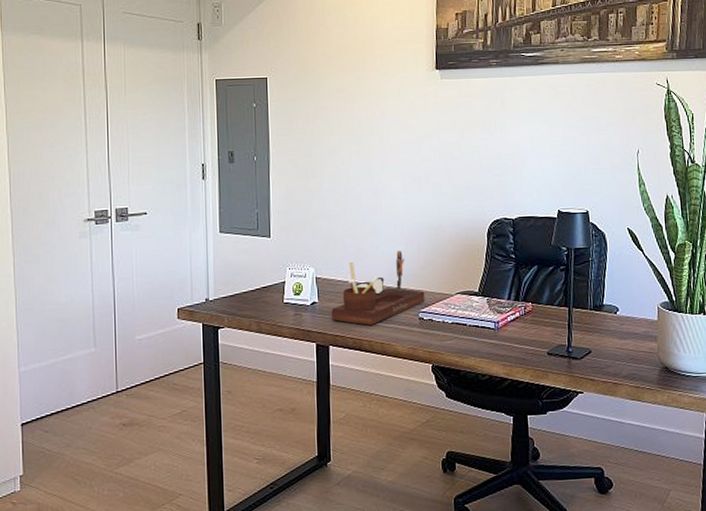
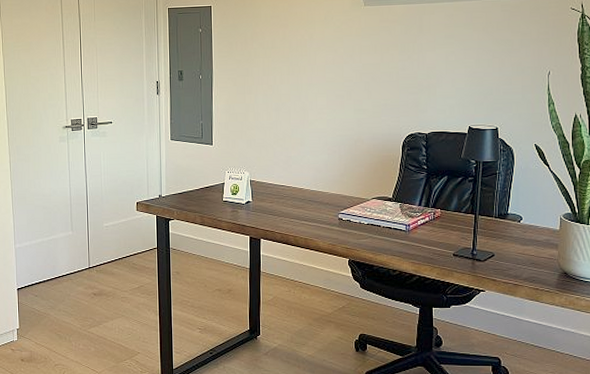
desk organizer: present [331,251,425,325] -> none [263,159,344,223]

